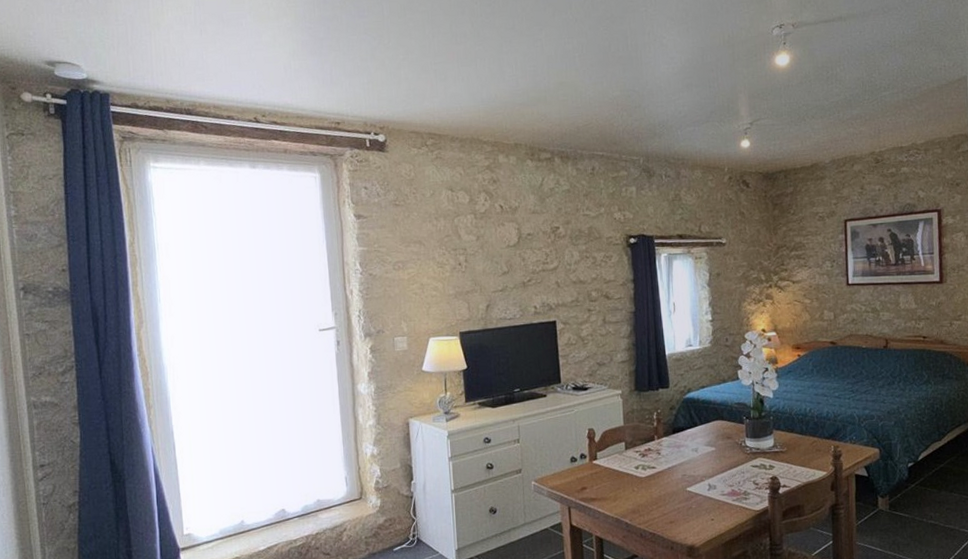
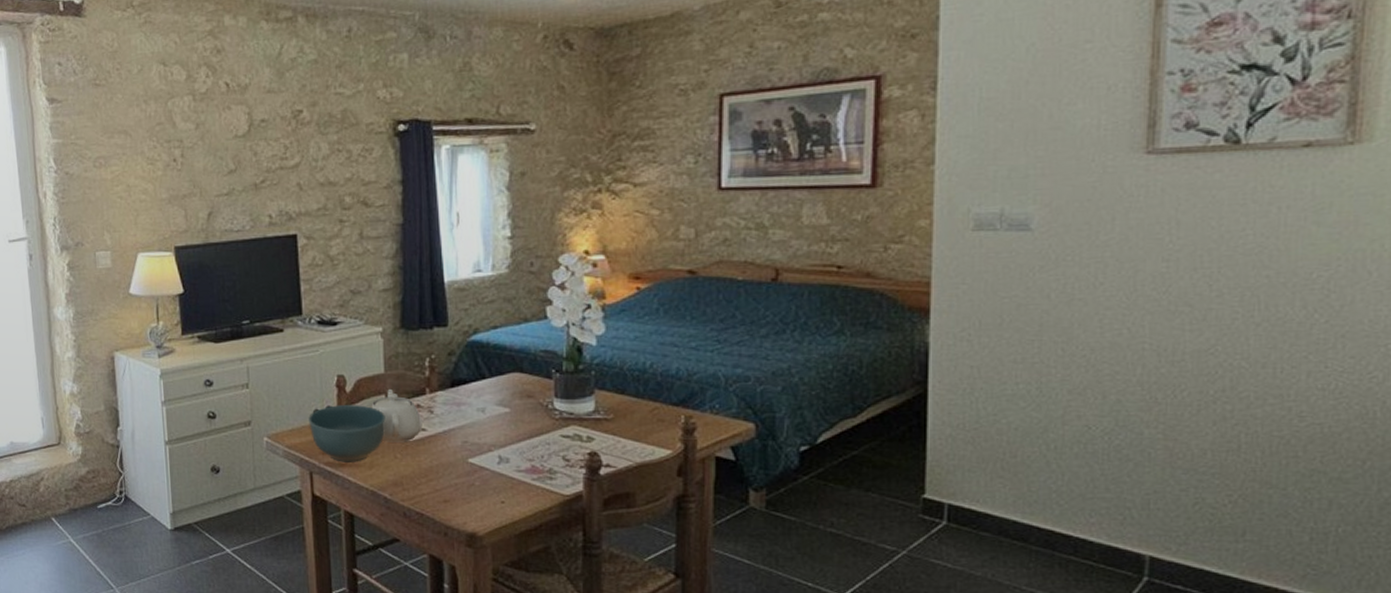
bowl: none [566,451,626,498] -> present [308,405,386,462]
teapot: none [613,437,653,480] -> present [370,388,423,444]

